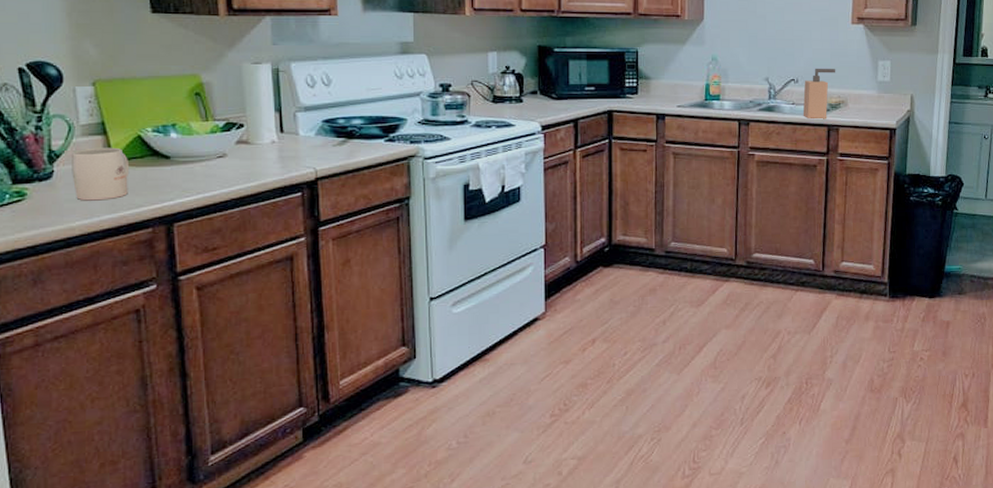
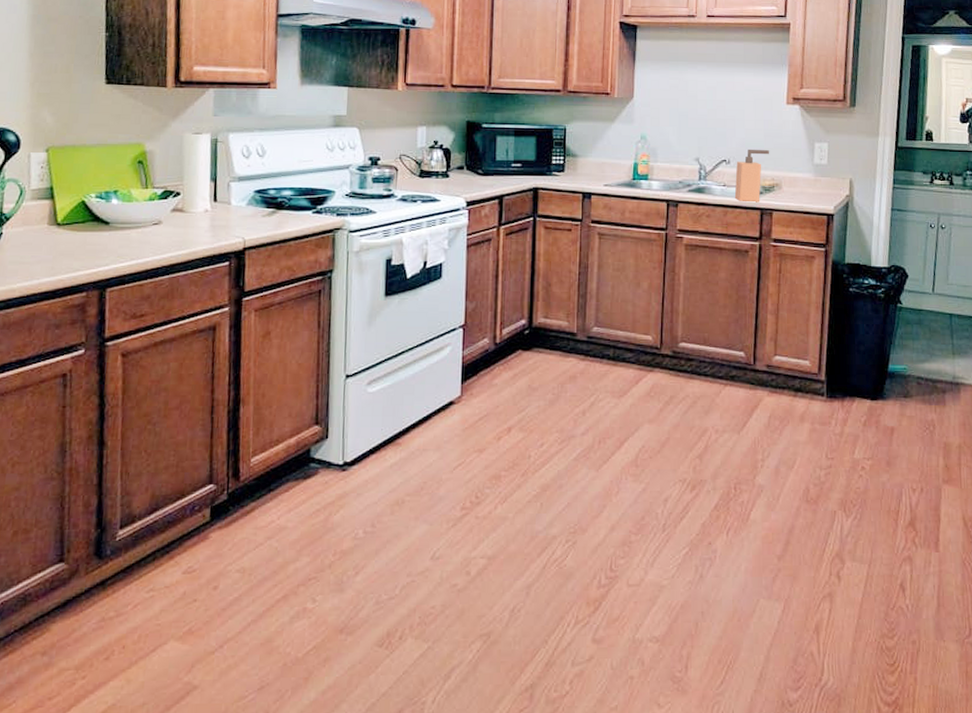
mug: present [72,147,130,201] -> none [18,211,72,264]

